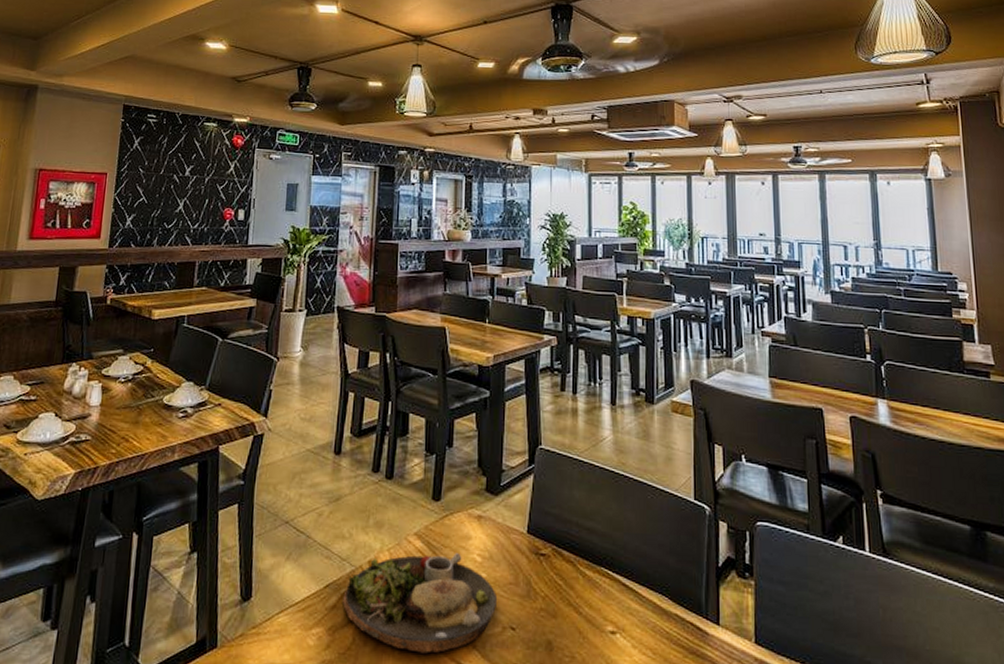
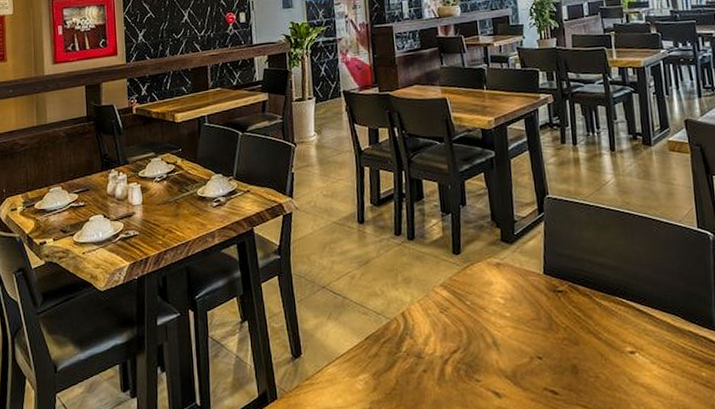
dinner plate: present [343,553,498,653] -> none [383,298,523,387]

